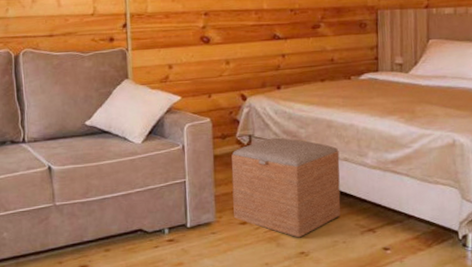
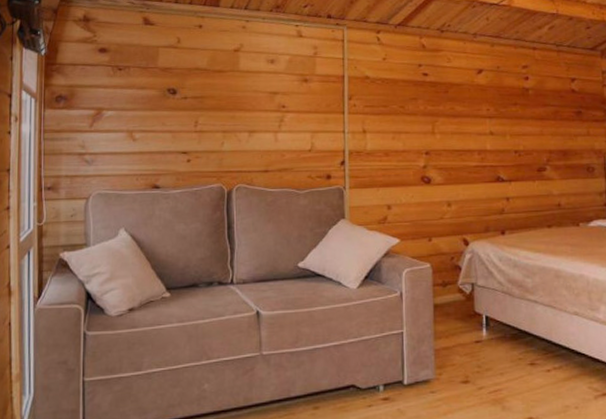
ottoman: present [231,137,341,238] -> none [453,287,572,401]

